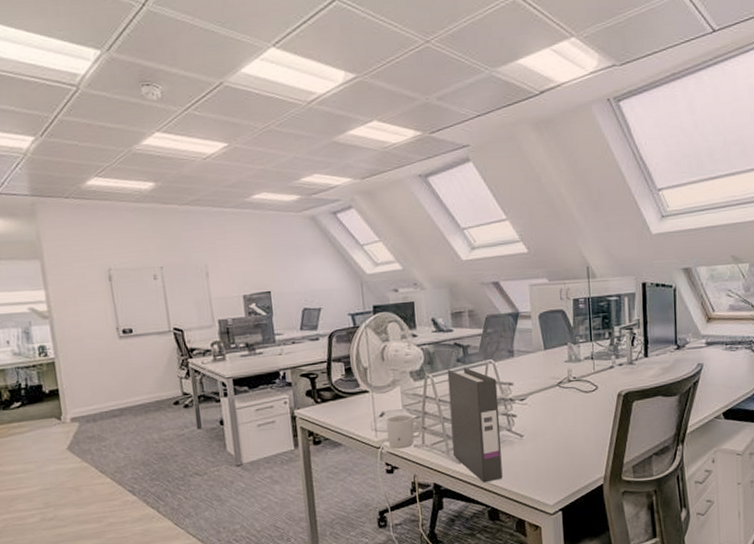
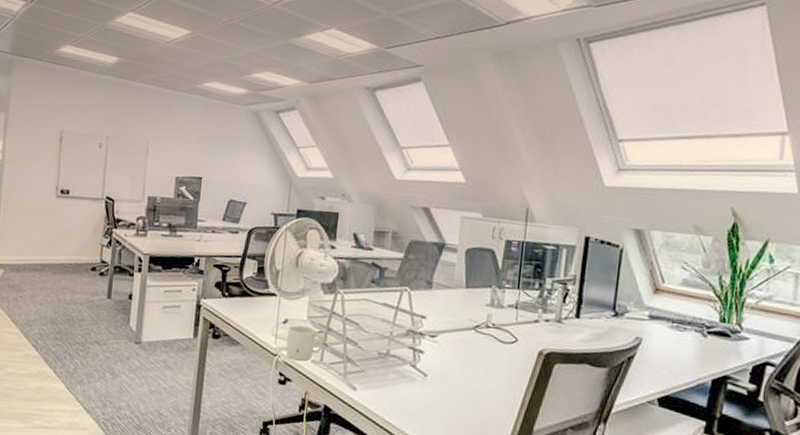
binder: present [447,367,503,483] -> none [349,289,410,418]

